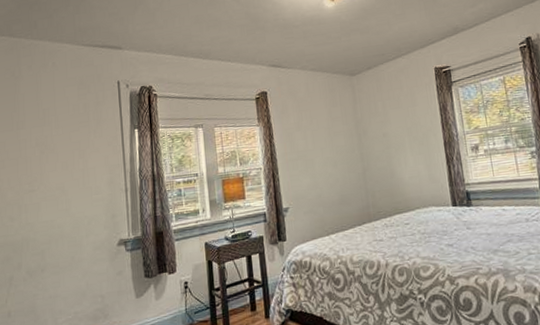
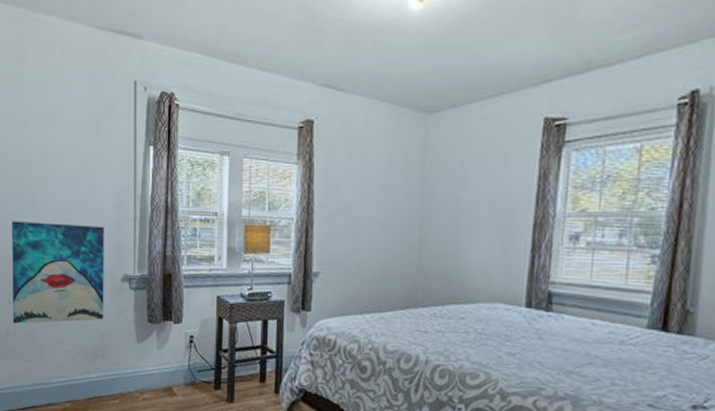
wall art: none [11,201,104,304] -> present [12,221,104,324]

